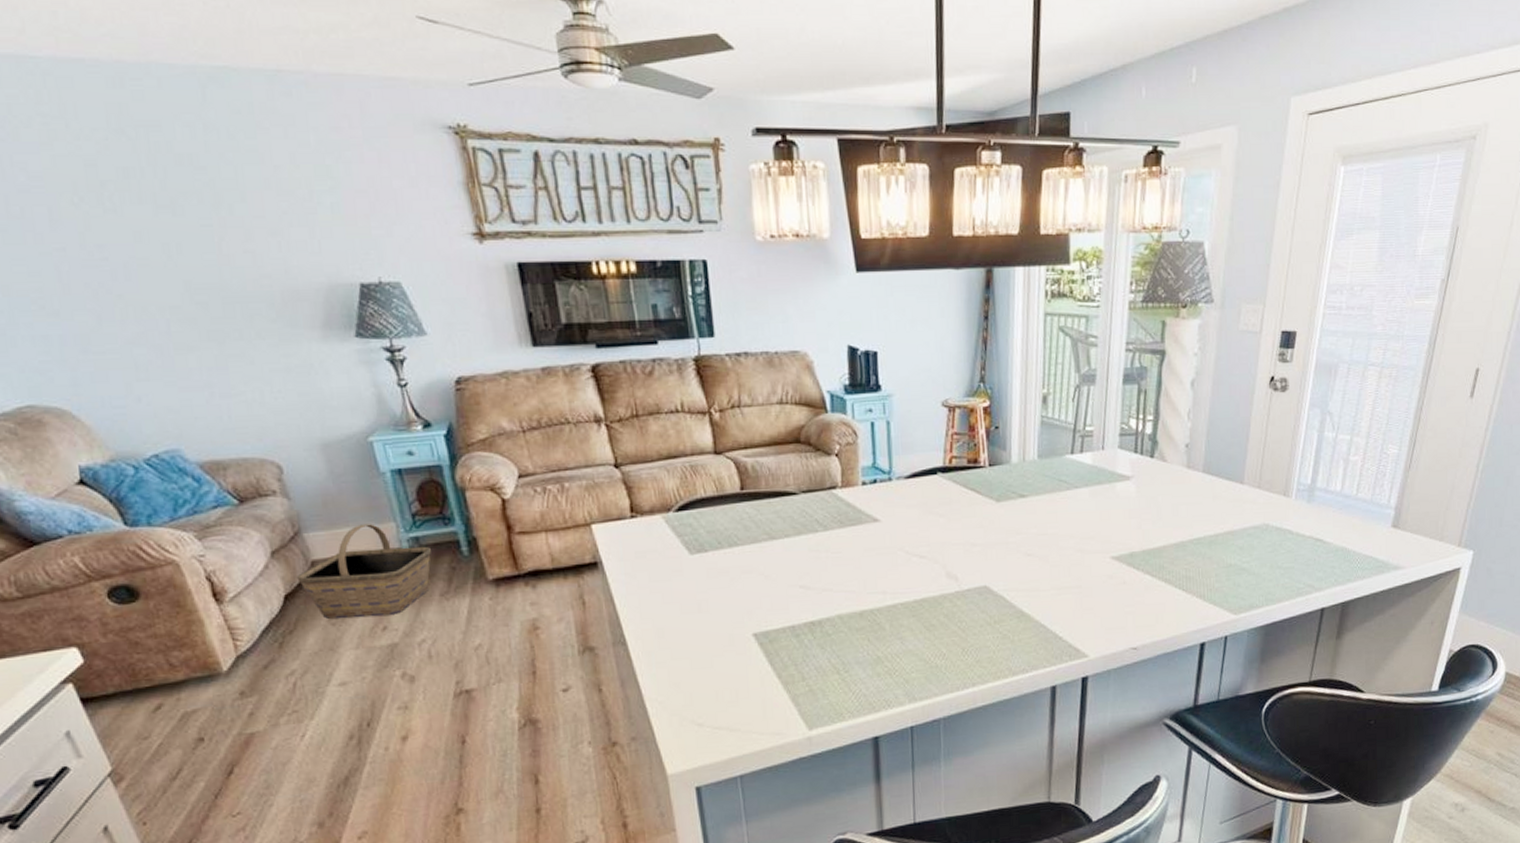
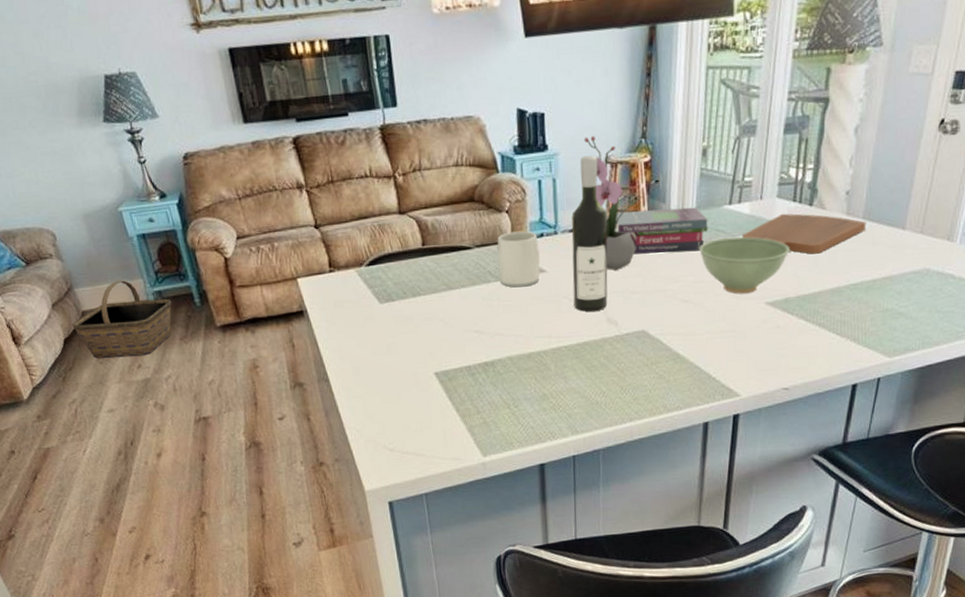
mug: none [825,476,873,538] -> present [497,231,540,288]
bottle: none [907,398,947,565] -> present [571,155,608,312]
flower arrangement: none [919,378,982,521] -> present [584,136,642,270]
books: none [954,455,1051,504] -> present [616,207,708,254]
bowl: none [1042,487,1133,548] -> present [700,237,790,294]
cutting board: none [1085,464,1207,507] -> present [742,213,867,254]

